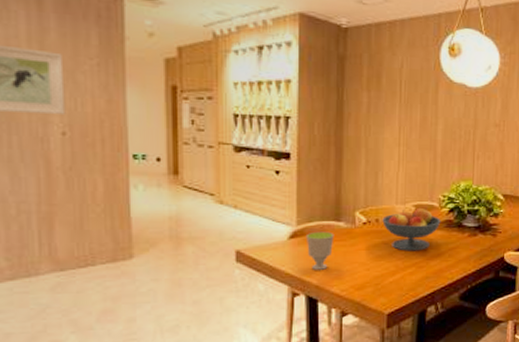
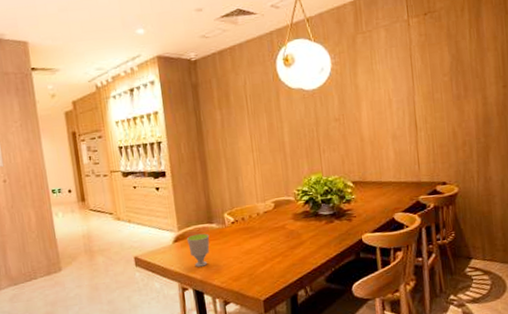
fruit bowl: present [382,207,441,251] -> none [247,202,299,243]

